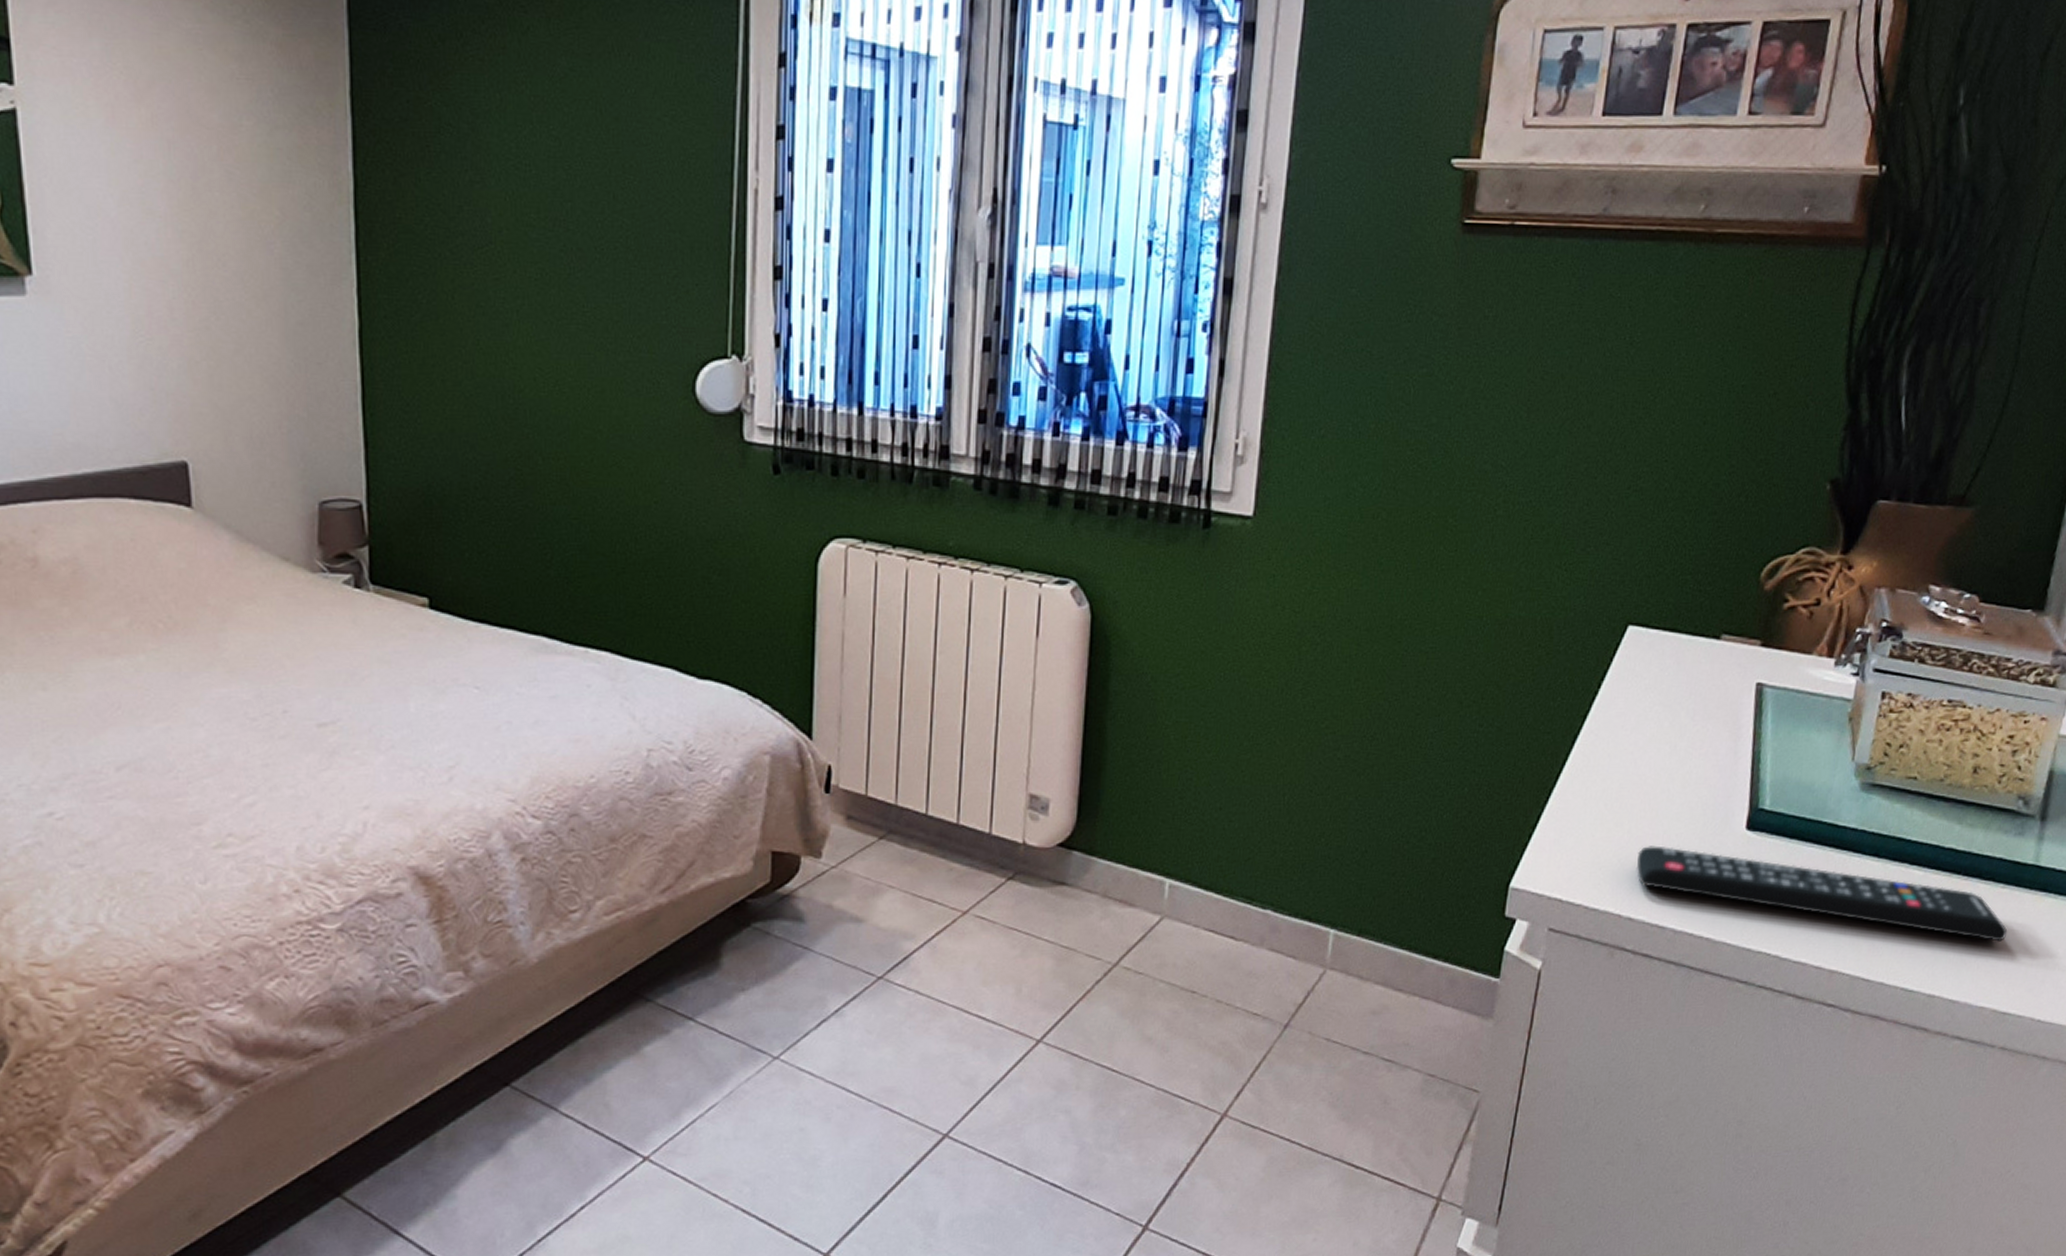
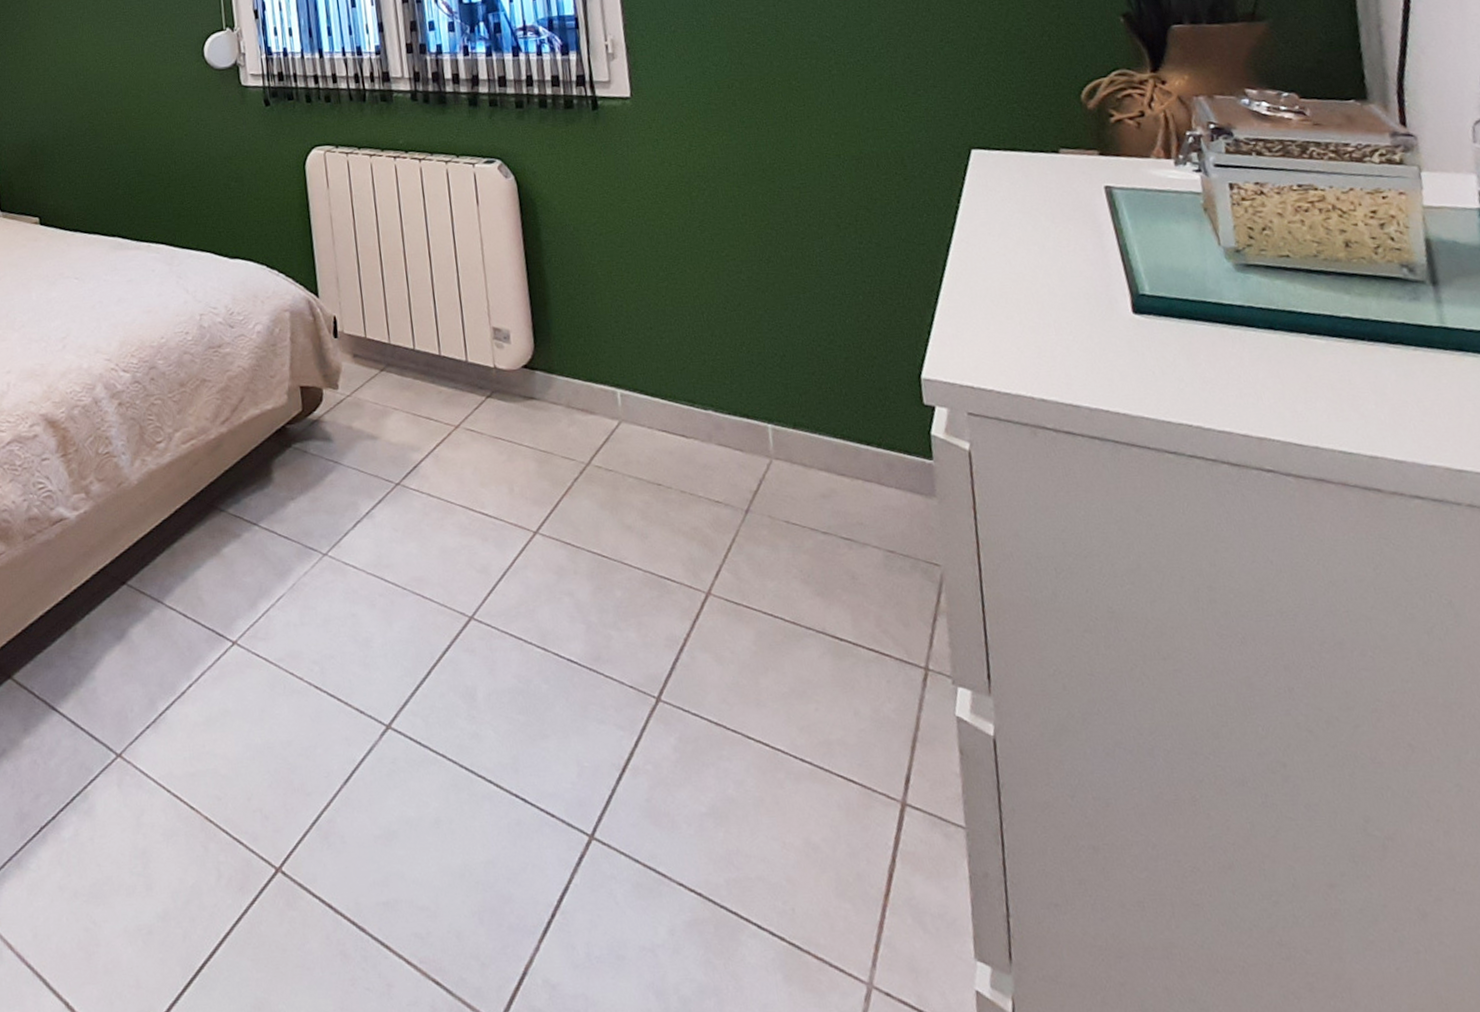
remote control: present [1636,845,2008,942] -> none [1034,333,1435,402]

